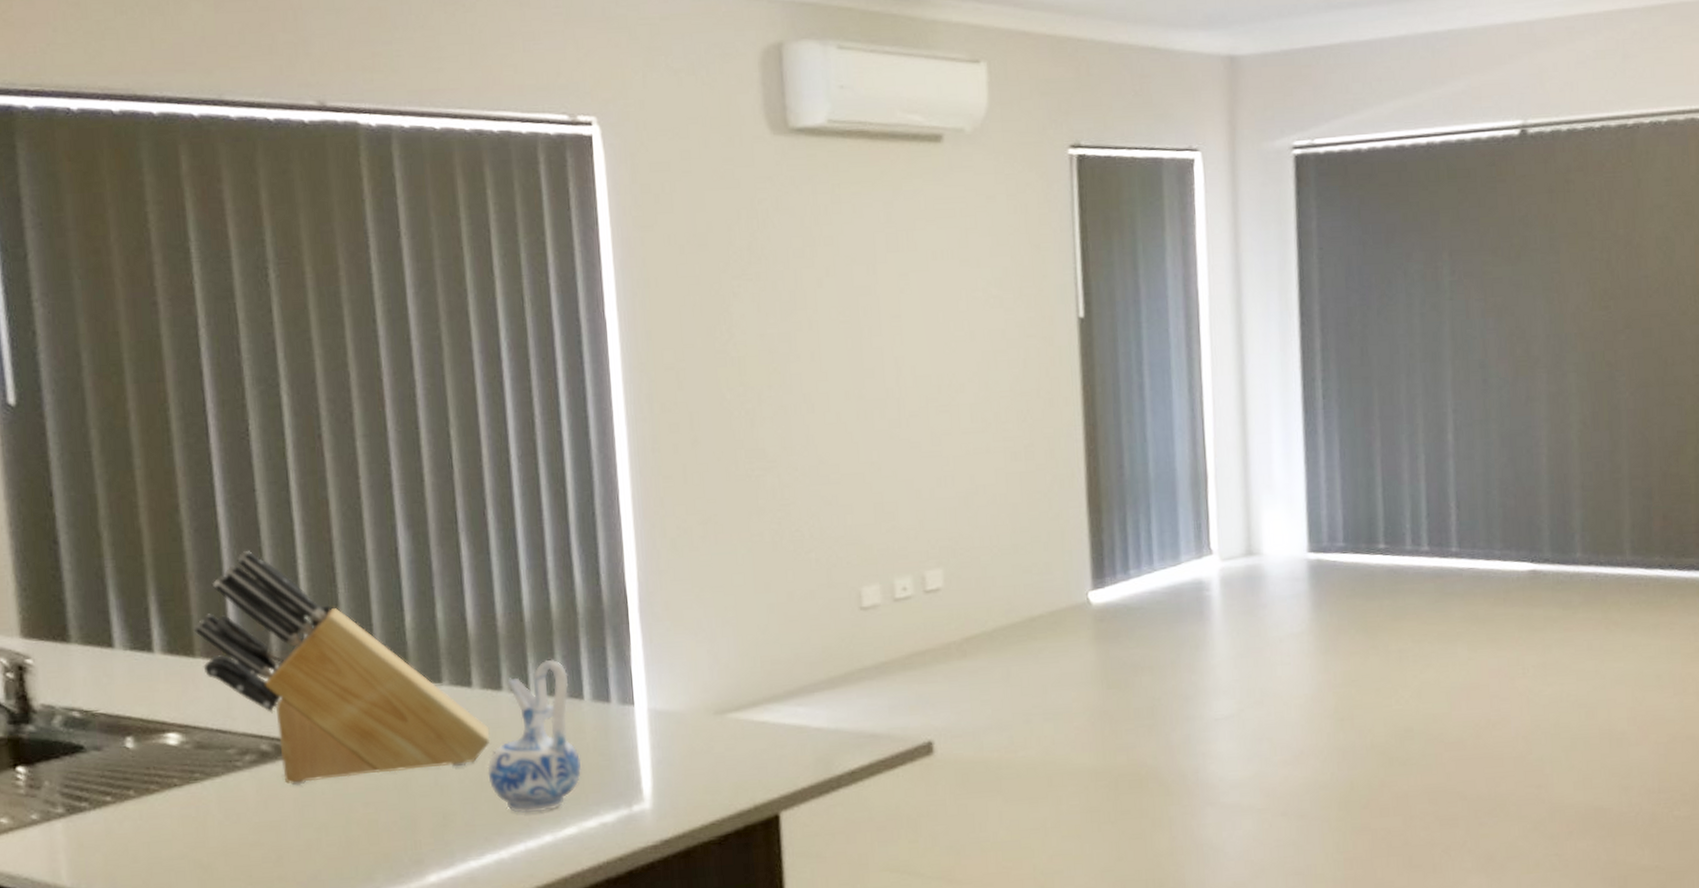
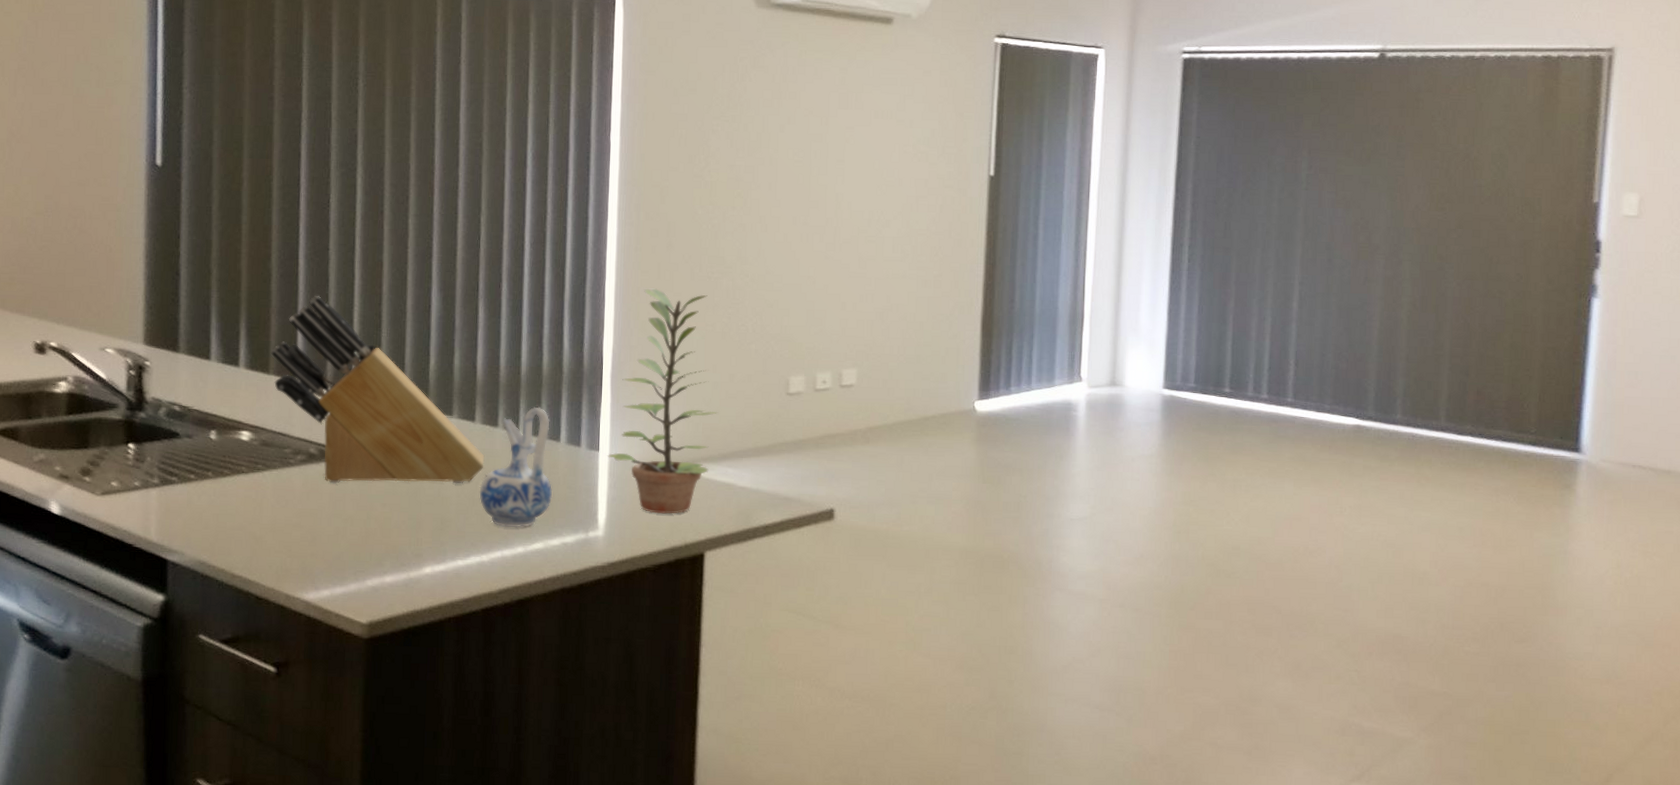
plant: none [645,496,778,774] -> present [607,288,718,514]

